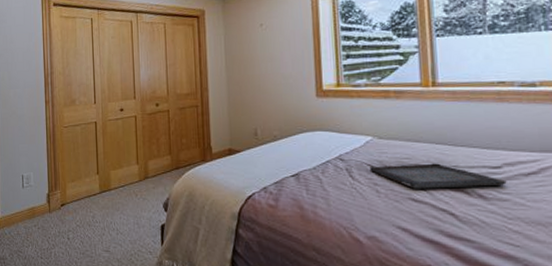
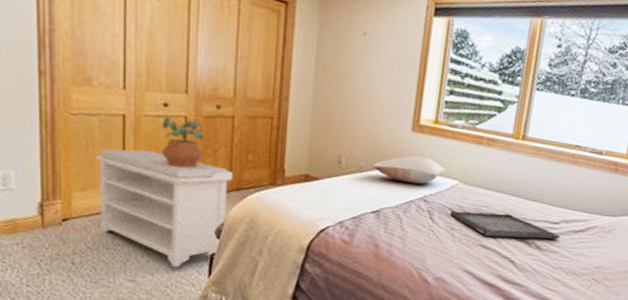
bench: none [80,146,173,239] -> present [96,148,234,268]
potted plant: none [120,116,149,156] -> present [162,114,204,168]
pillow: none [284,118,357,145] -> present [371,155,446,185]

